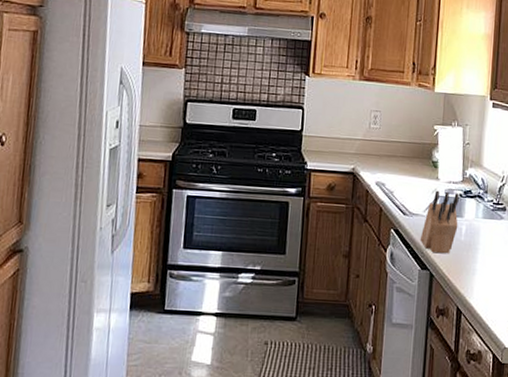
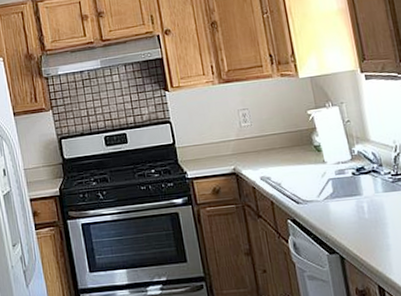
knife block: present [420,190,459,254] -> none [320,172,359,236]

